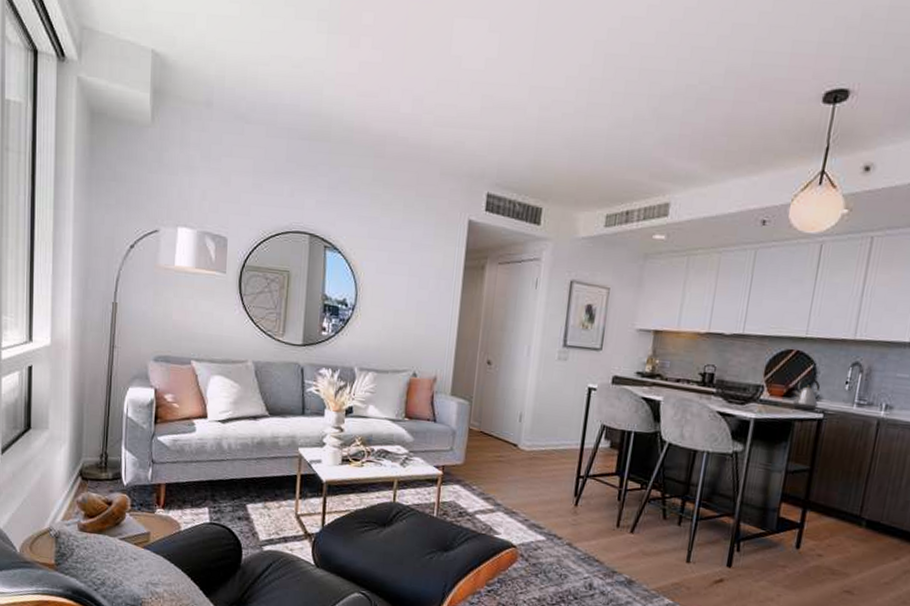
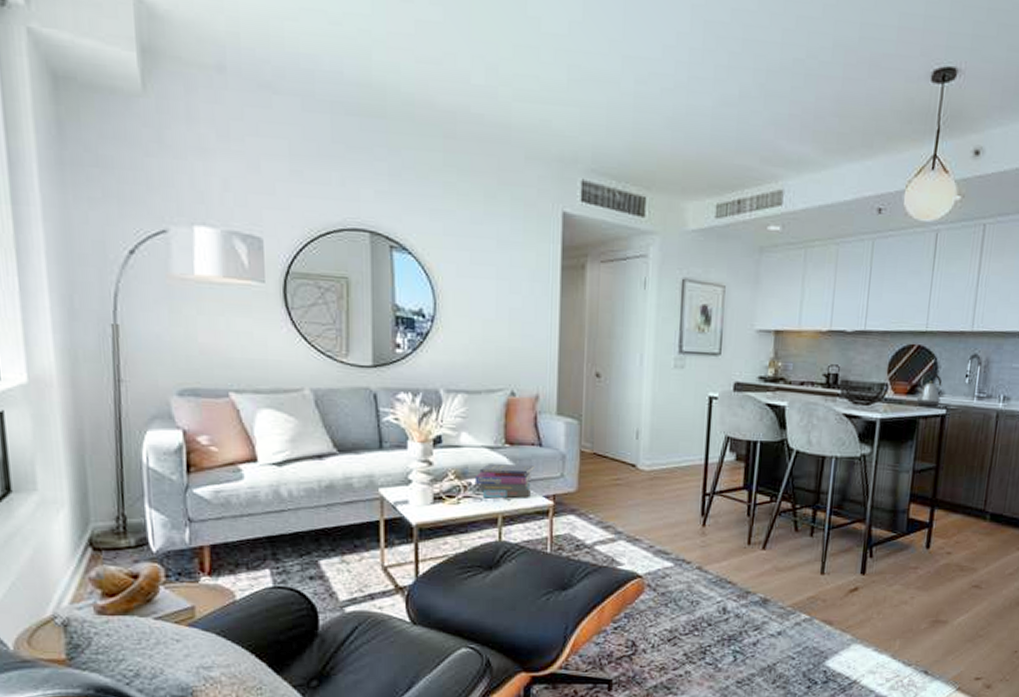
books: none [377,434,430,467] -> present [474,464,536,499]

